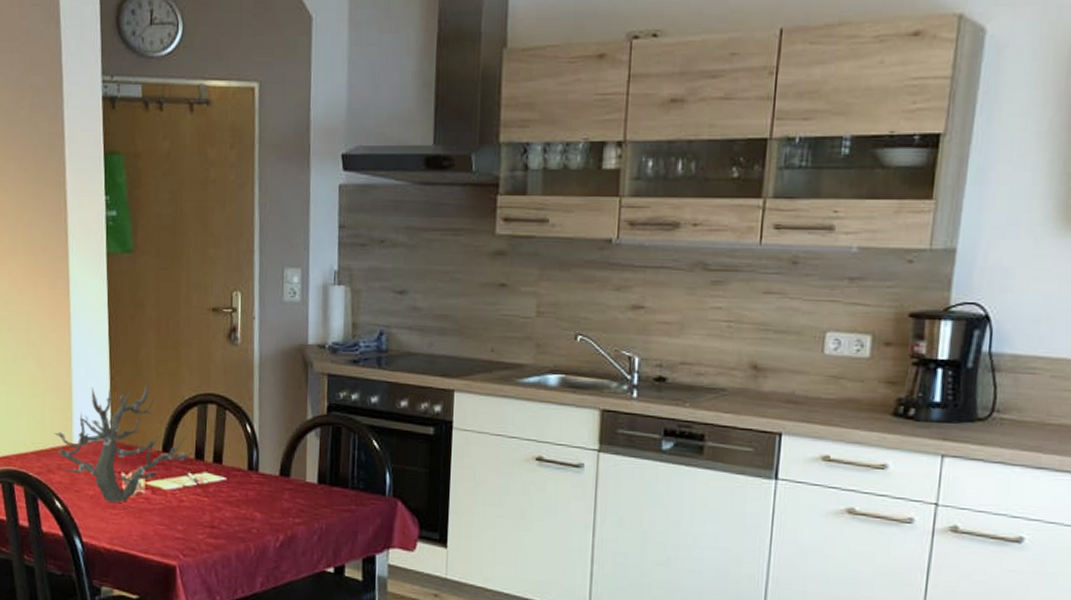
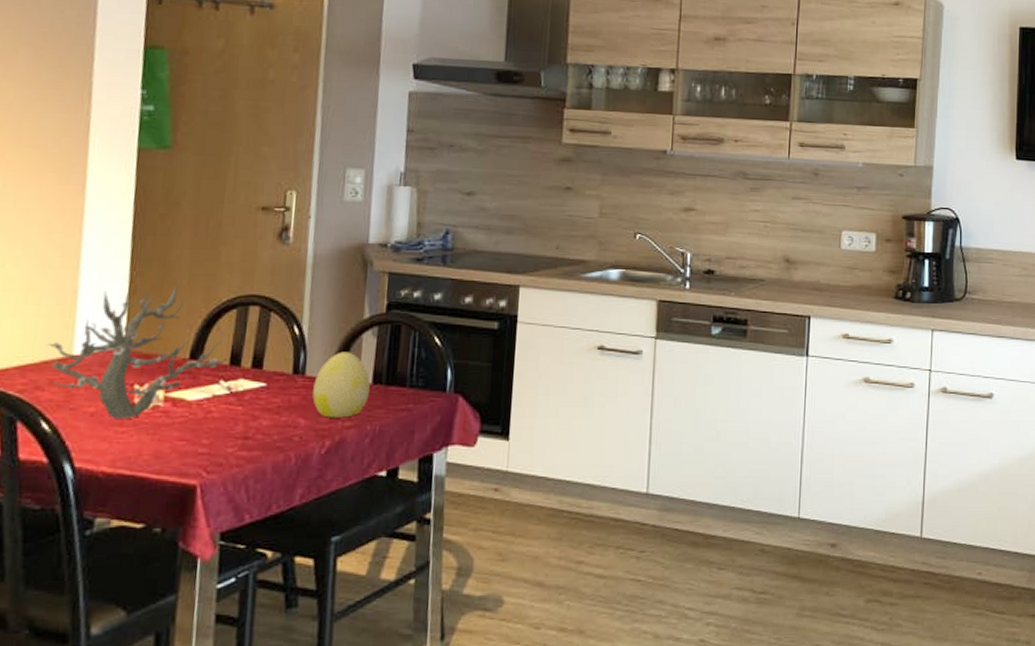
decorative egg: none [266,451,316,515] -> present [312,351,370,418]

